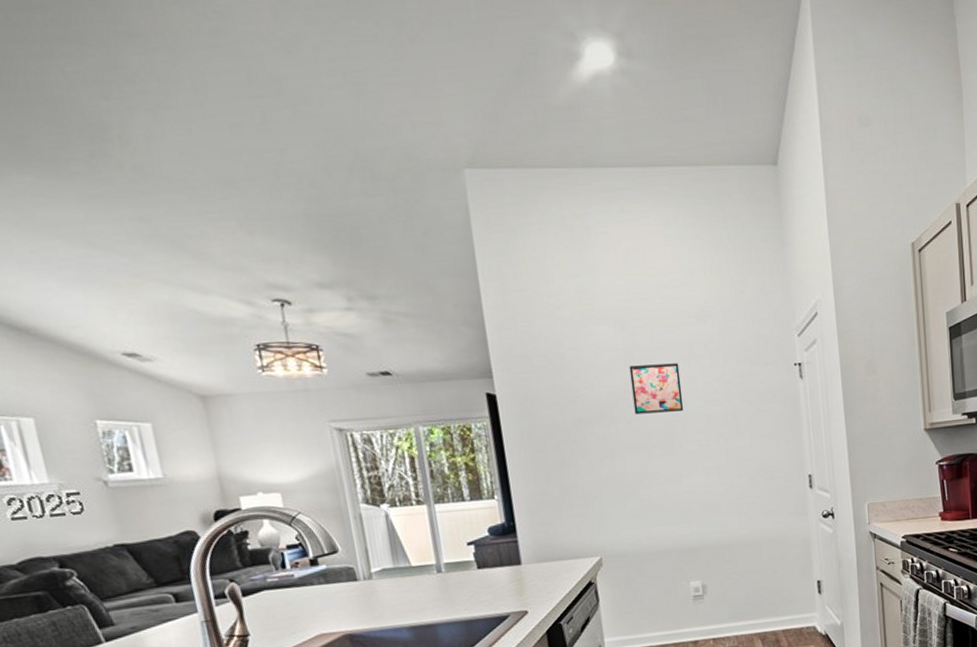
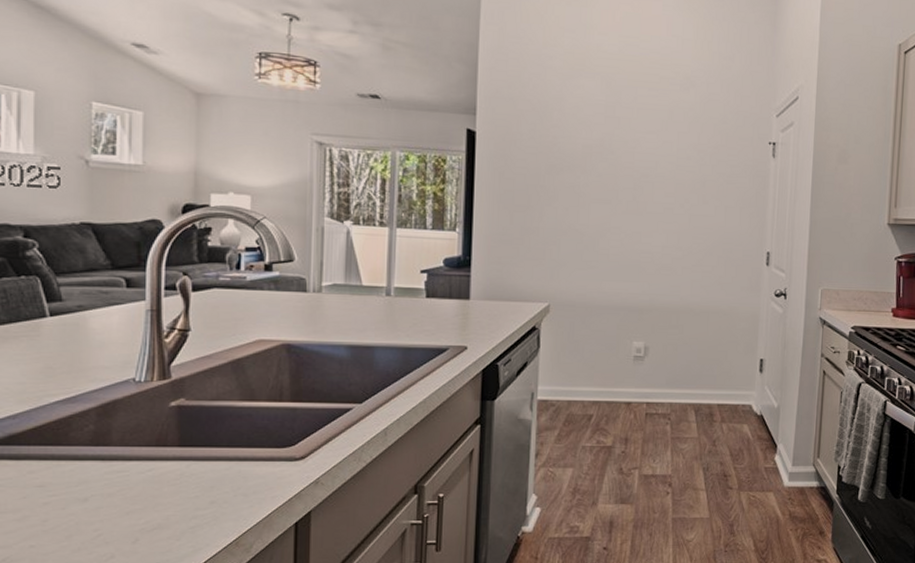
wall art: present [629,363,684,414] -> none [606,122,657,172]

